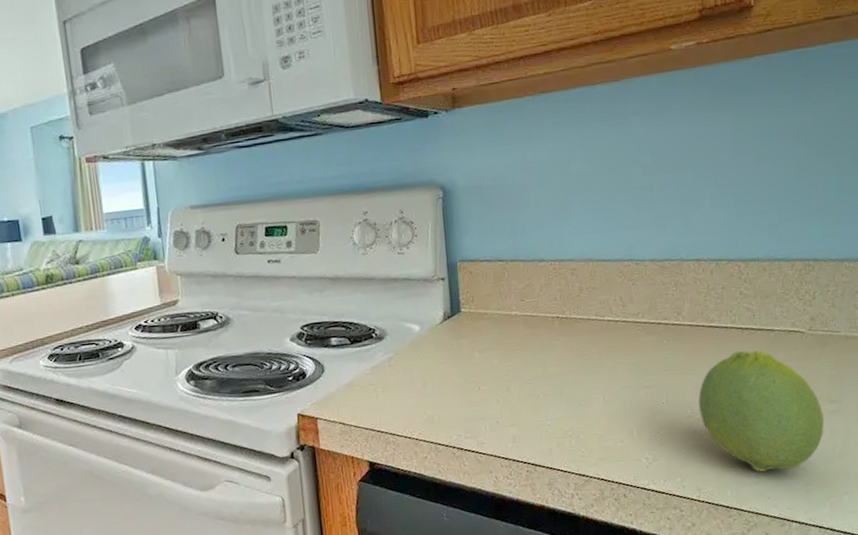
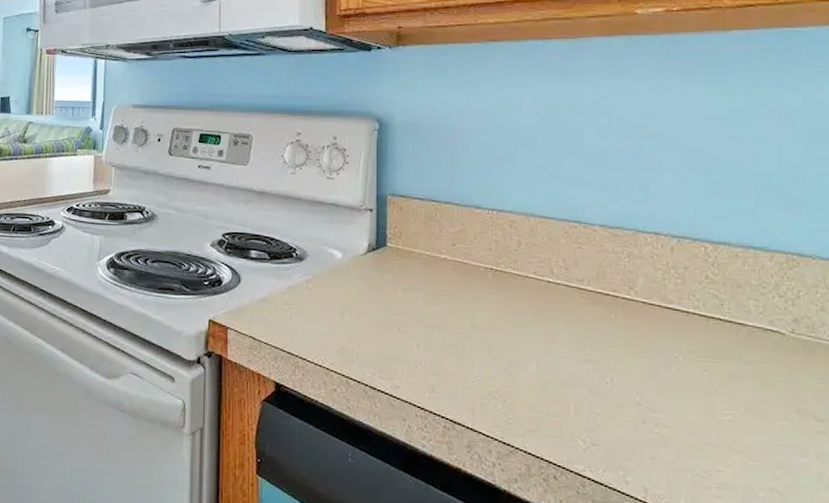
fruit: present [698,350,825,472] -> none [650,340,809,489]

